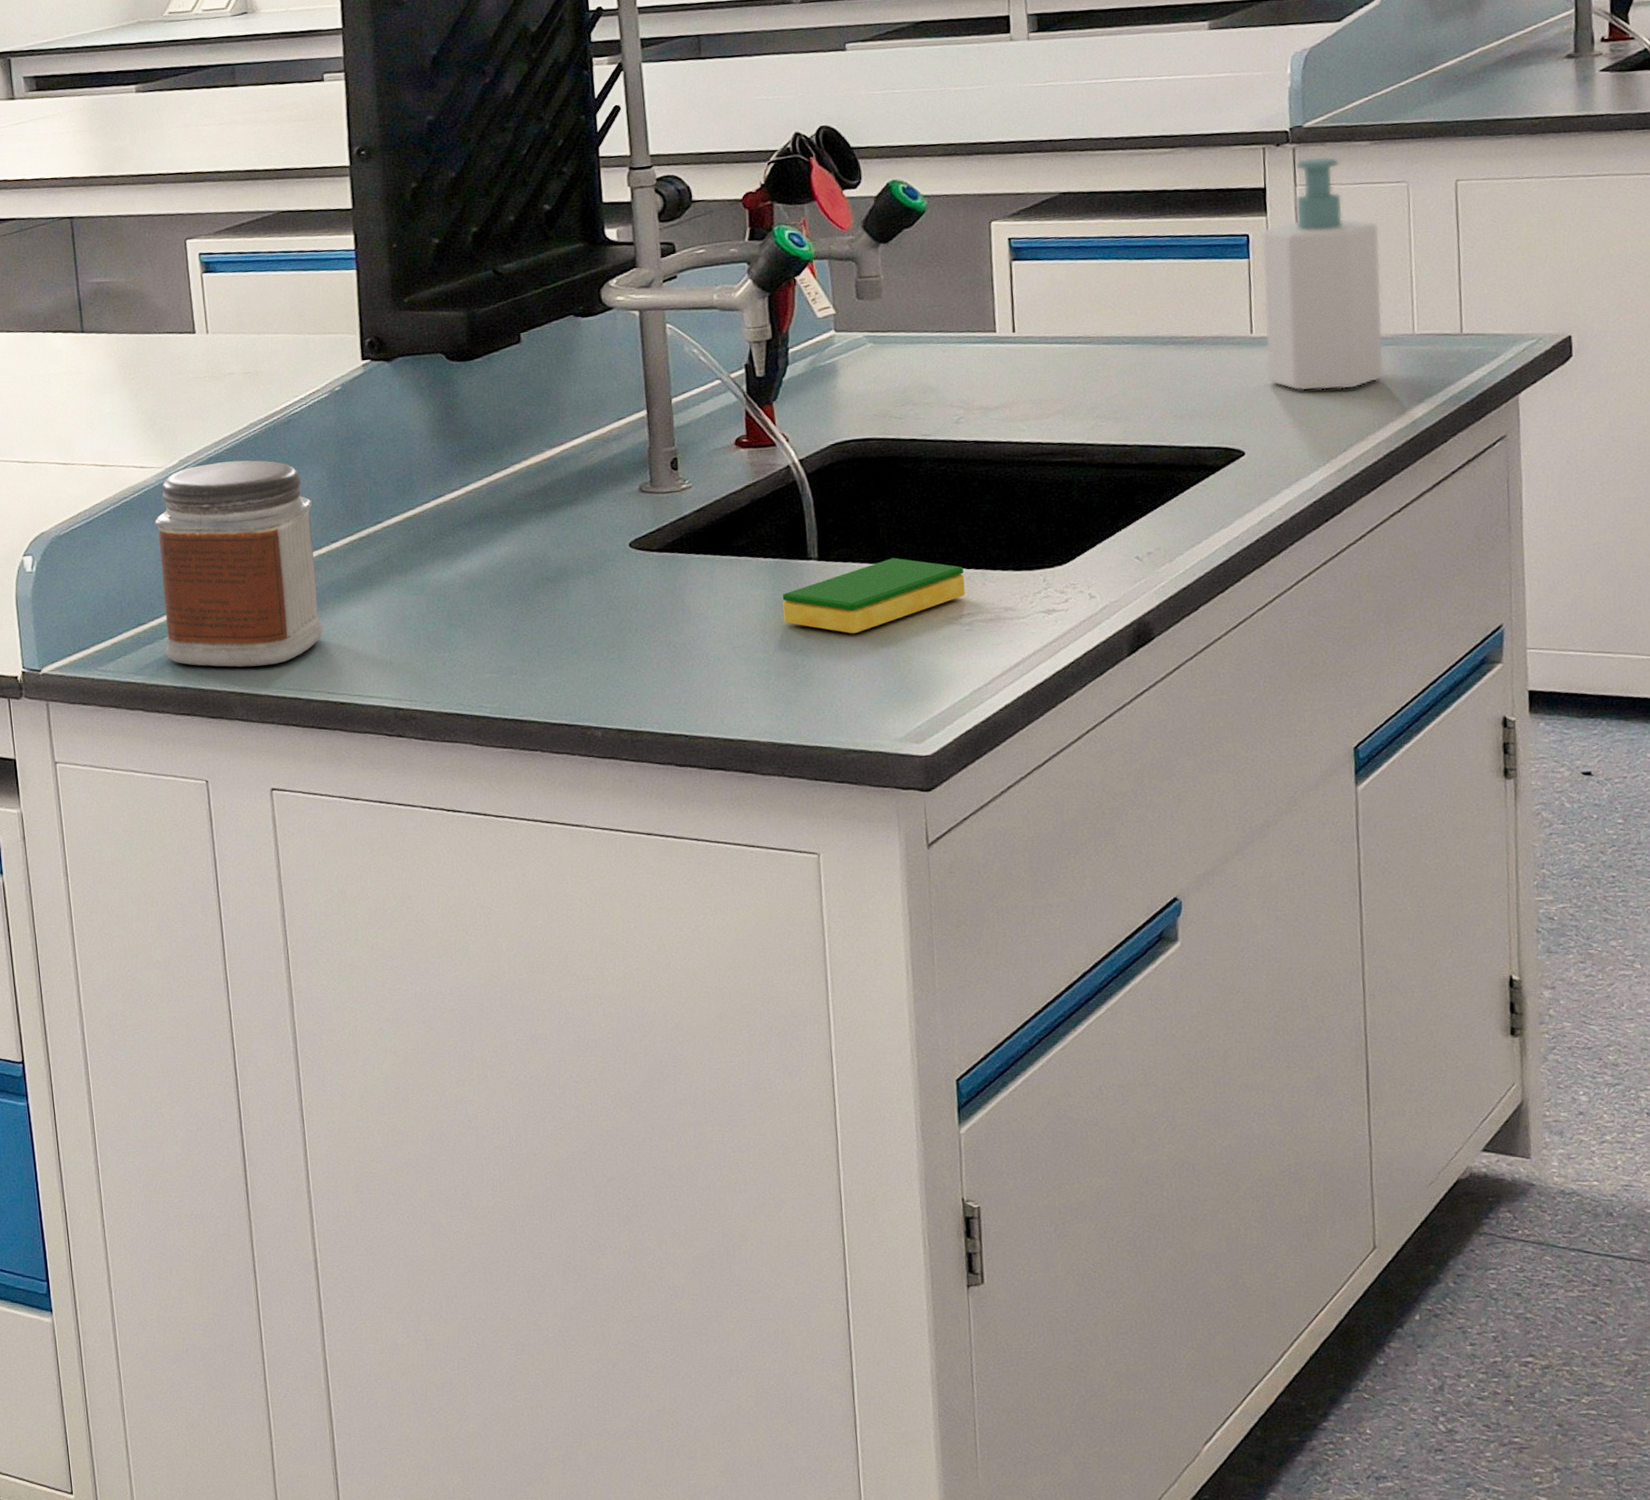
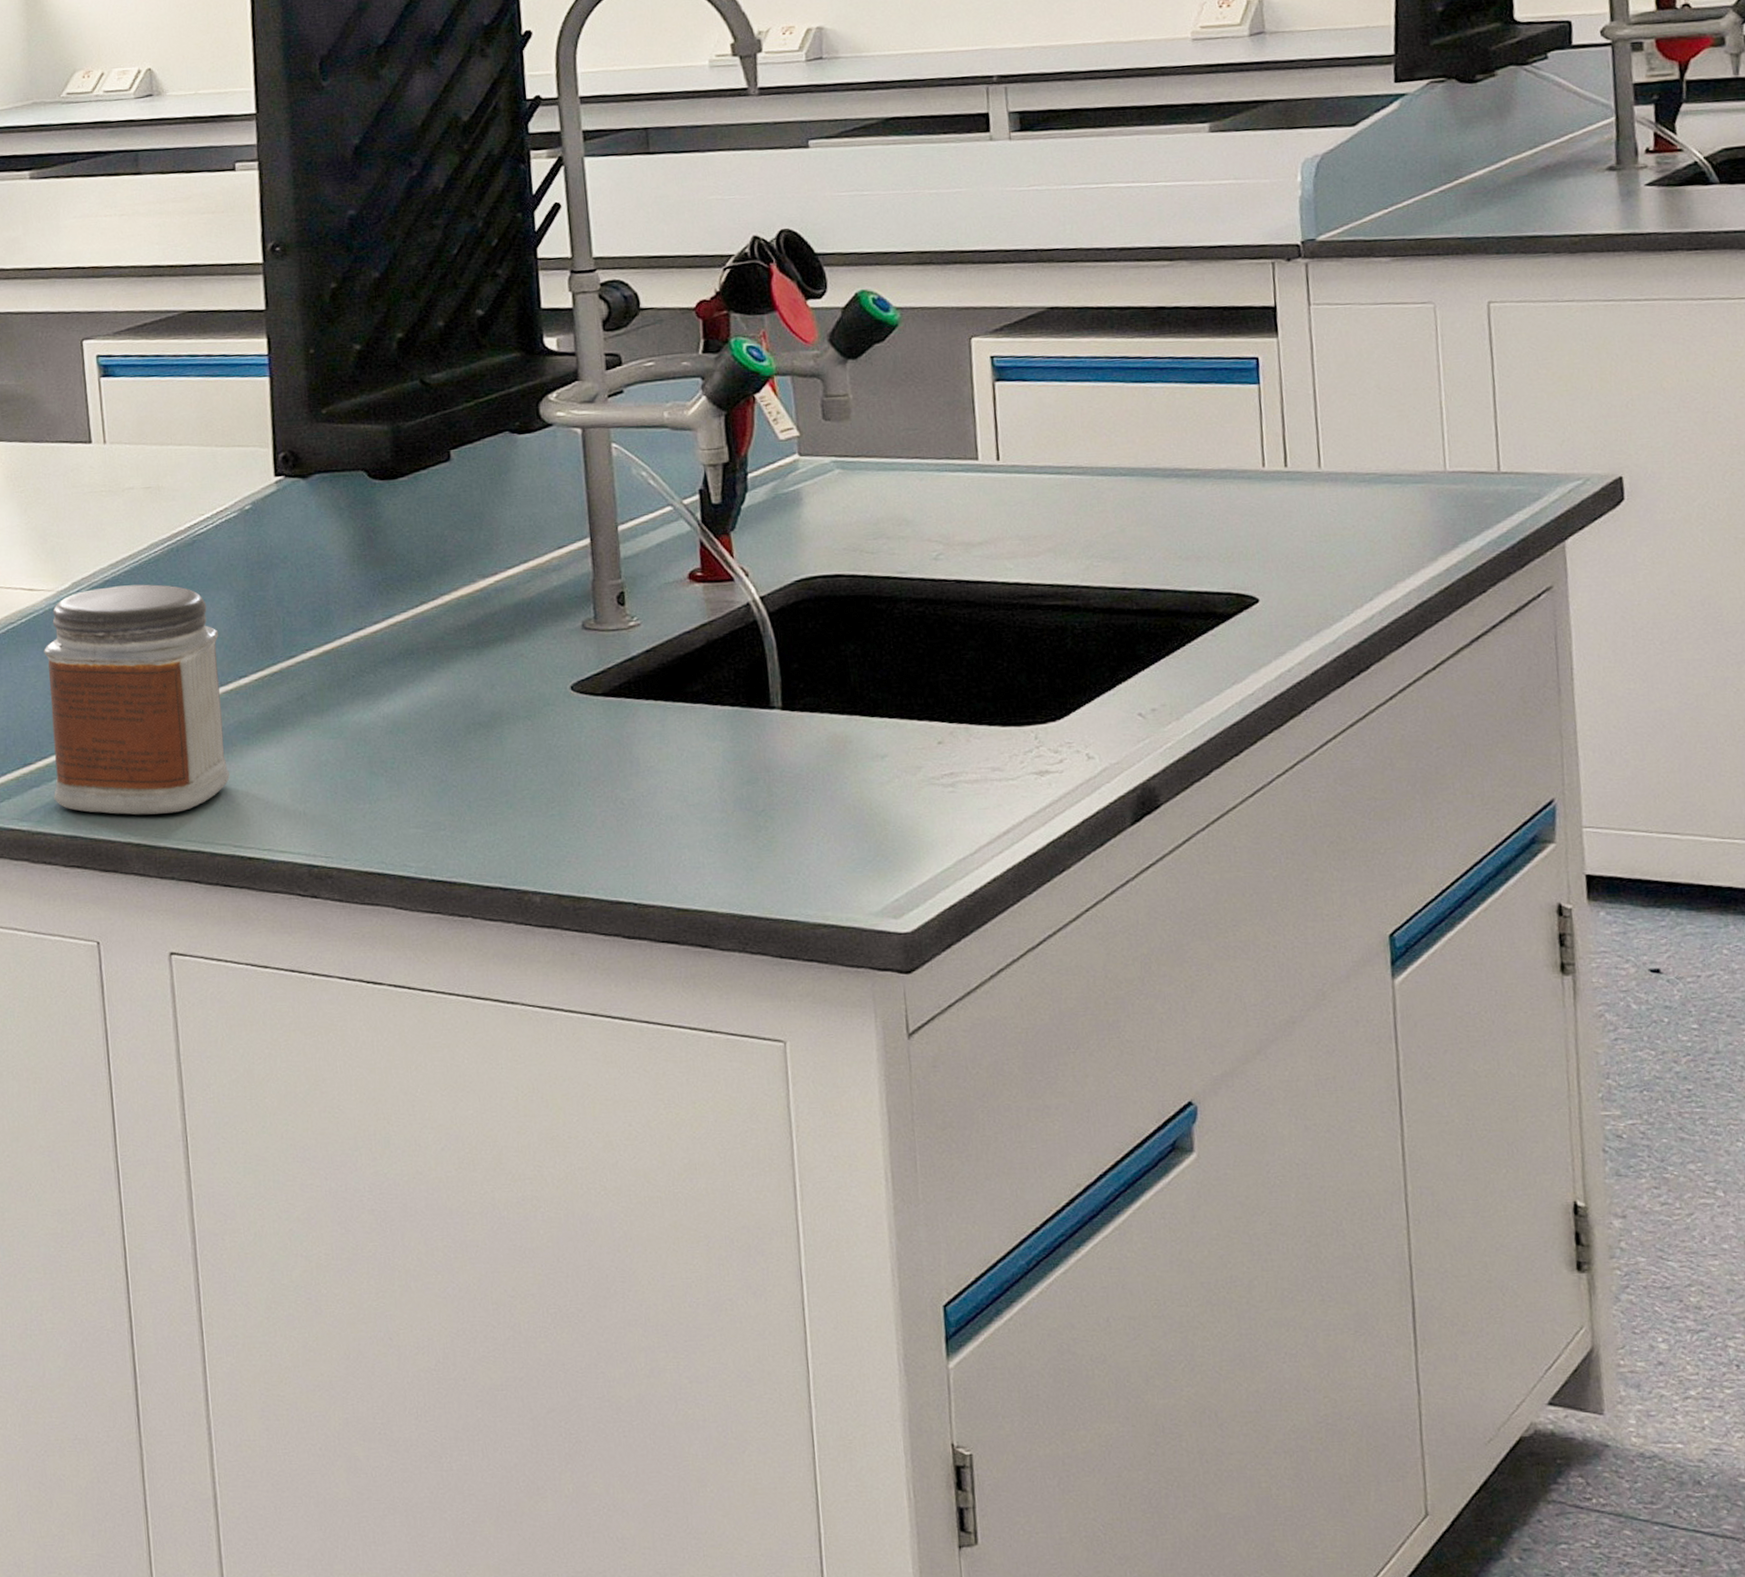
dish sponge: present [782,557,966,634] -> none [742,708,948,794]
soap bottle: present [1261,156,1385,391] -> none [1272,272,1414,533]

